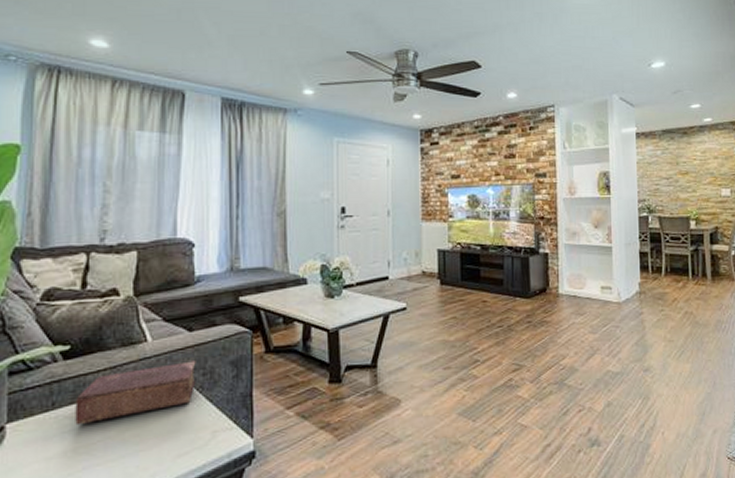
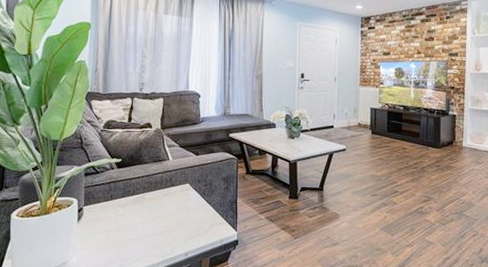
book: present [75,360,196,426] -> none [125,175,201,212]

